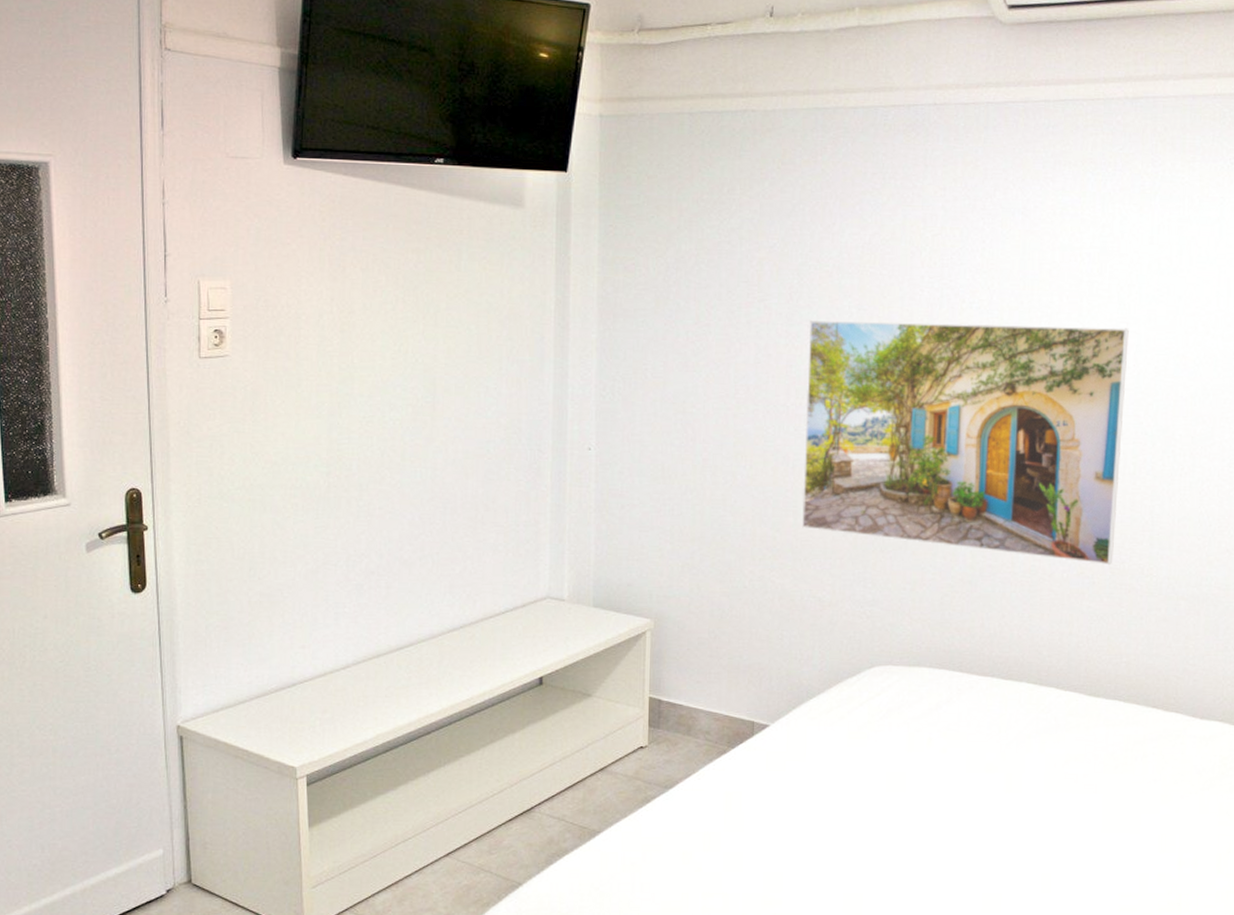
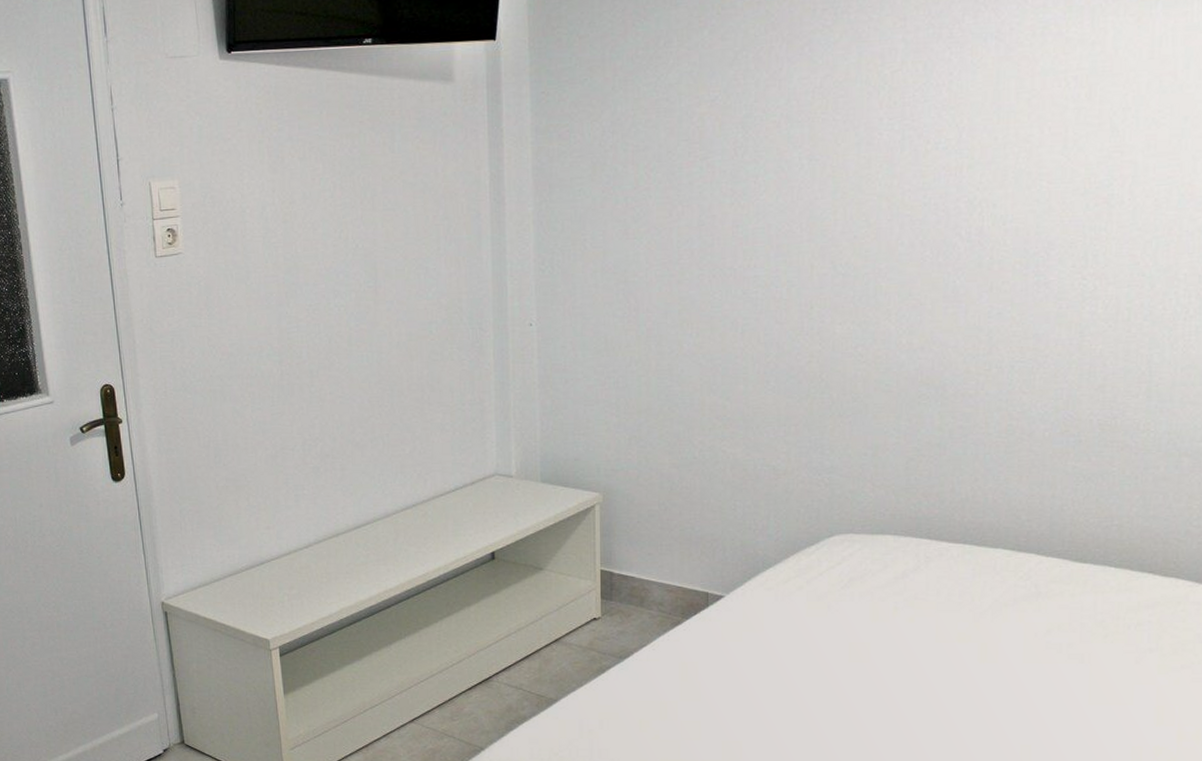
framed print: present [802,319,1129,566] -> none [752,157,1123,422]

